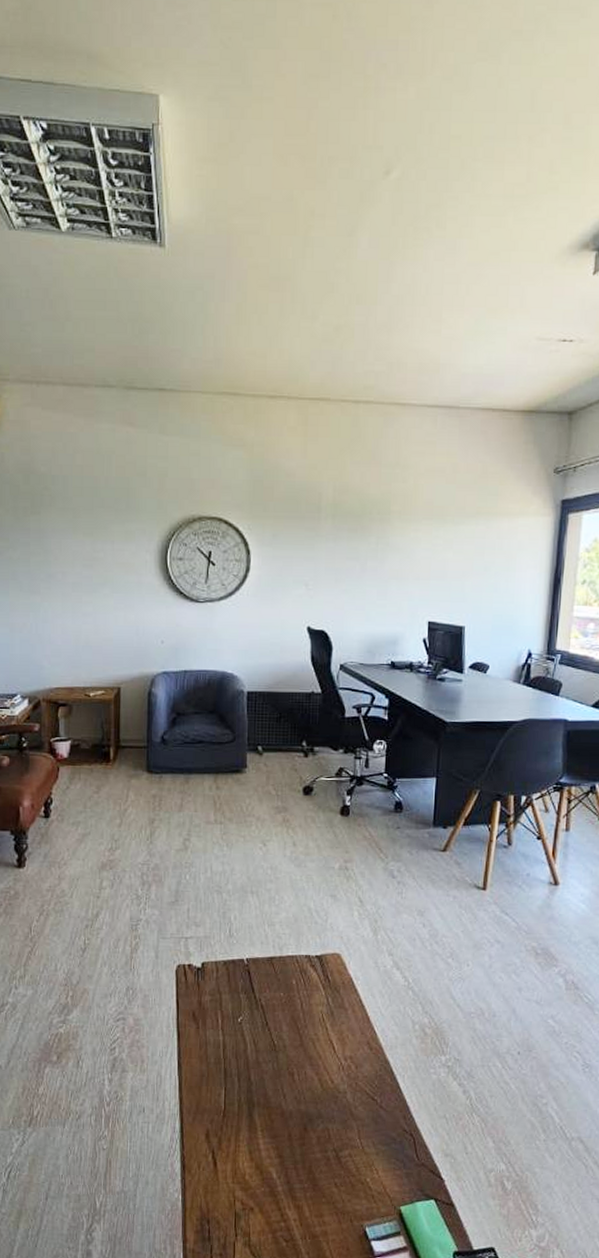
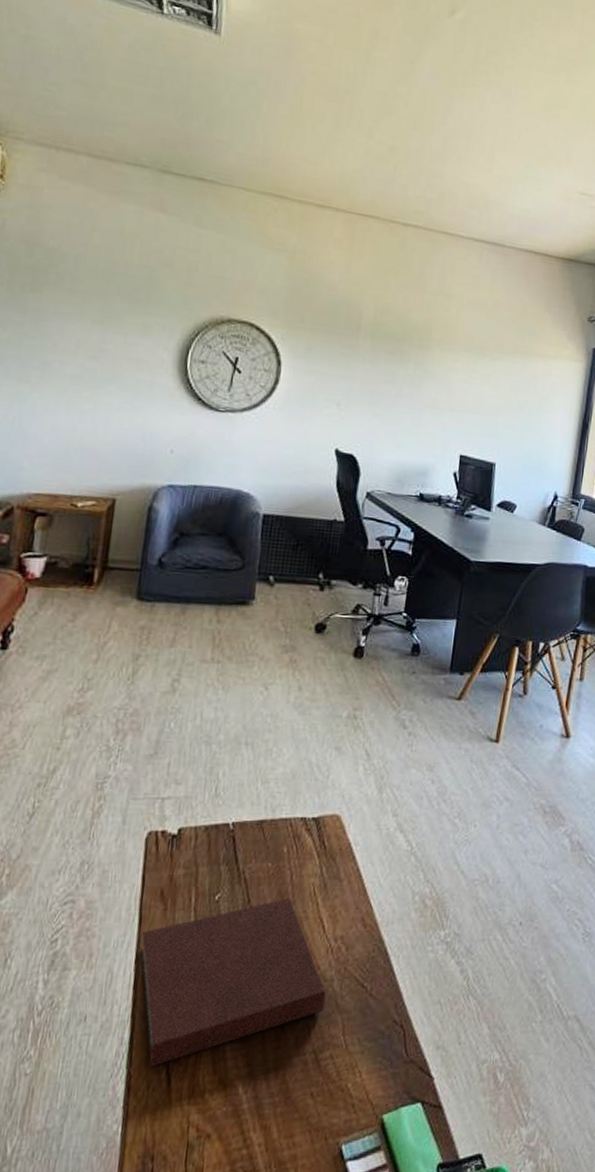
notebook: none [180,1022,341,1152] -> present [139,897,327,1068]

